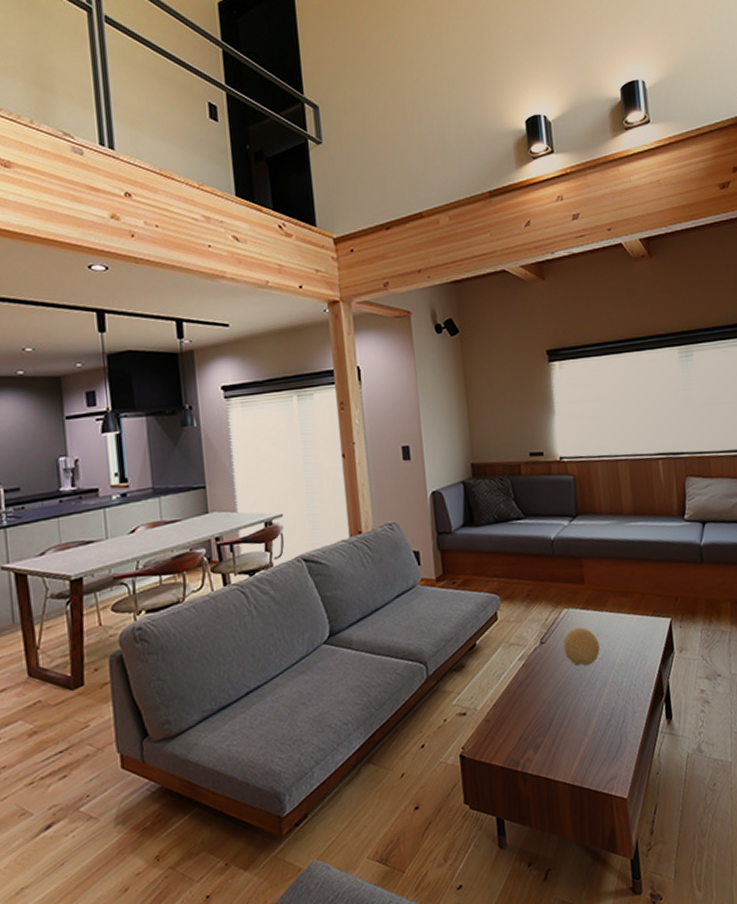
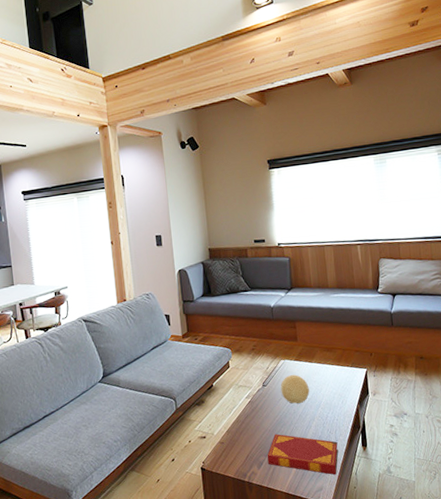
hardback book: none [546,706,637,759] -> present [267,433,339,475]

